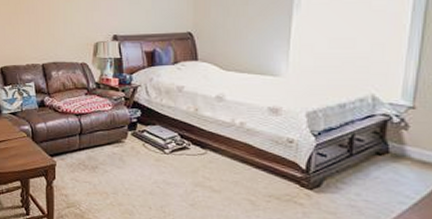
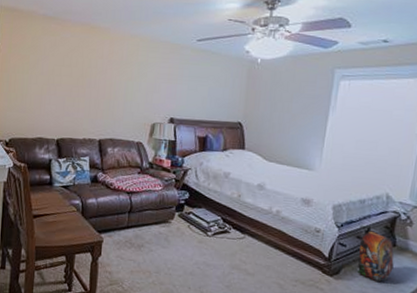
backpack: none [341,133,388,195] -> present [356,226,394,283]

